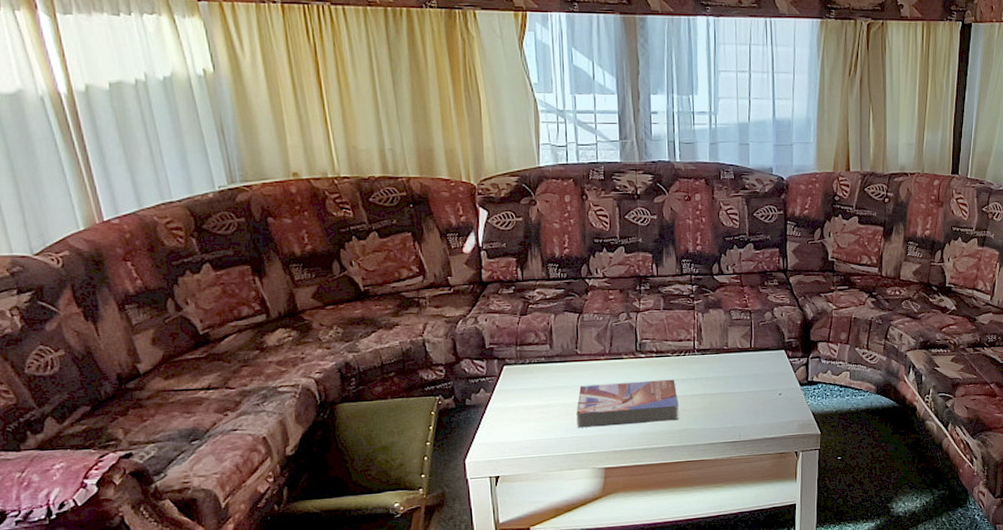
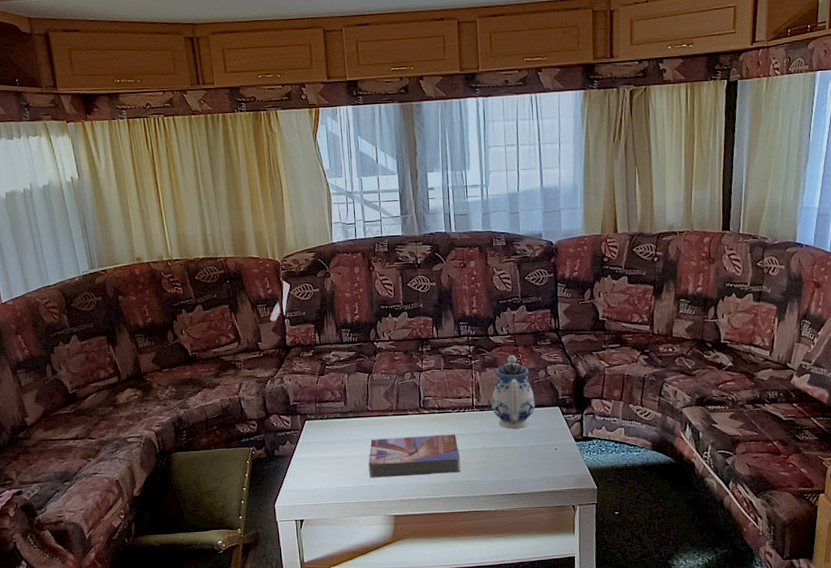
teapot: none [714,295,760,374] -> present [491,354,535,429]

